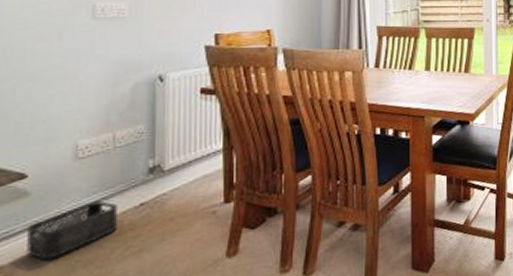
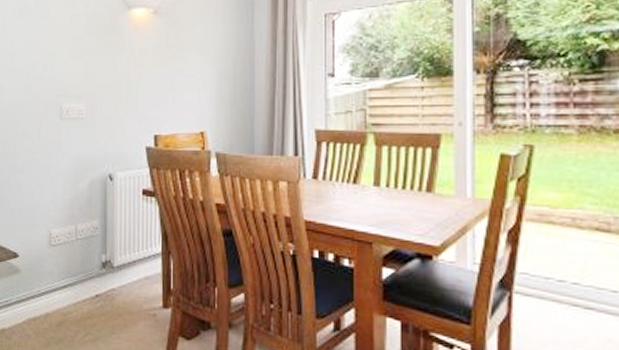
storage bin: present [26,201,117,260] -> none [19,286,79,331]

